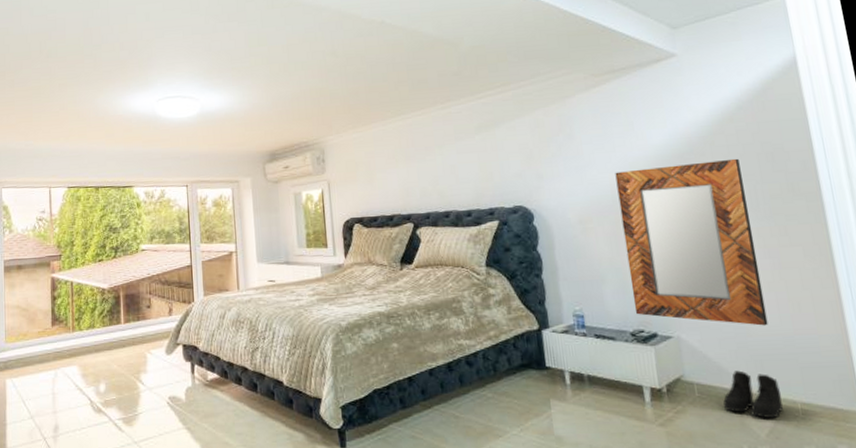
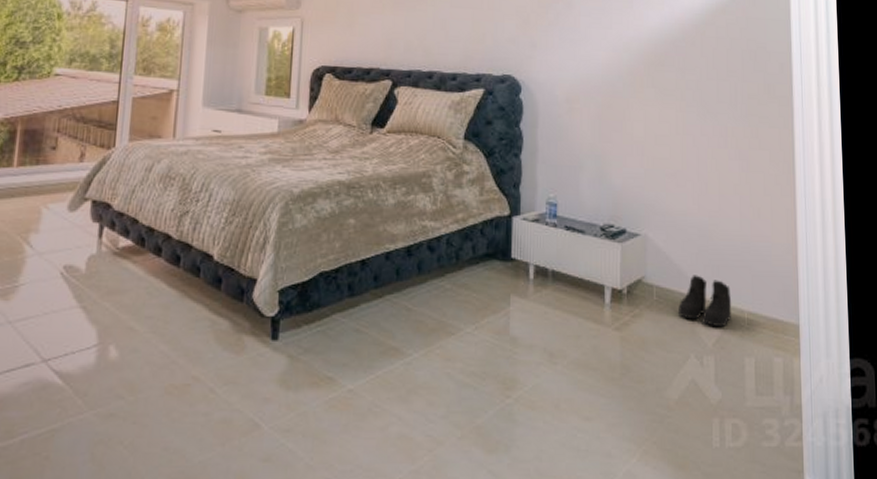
home mirror: present [615,158,769,326] -> none [608,51,729,230]

